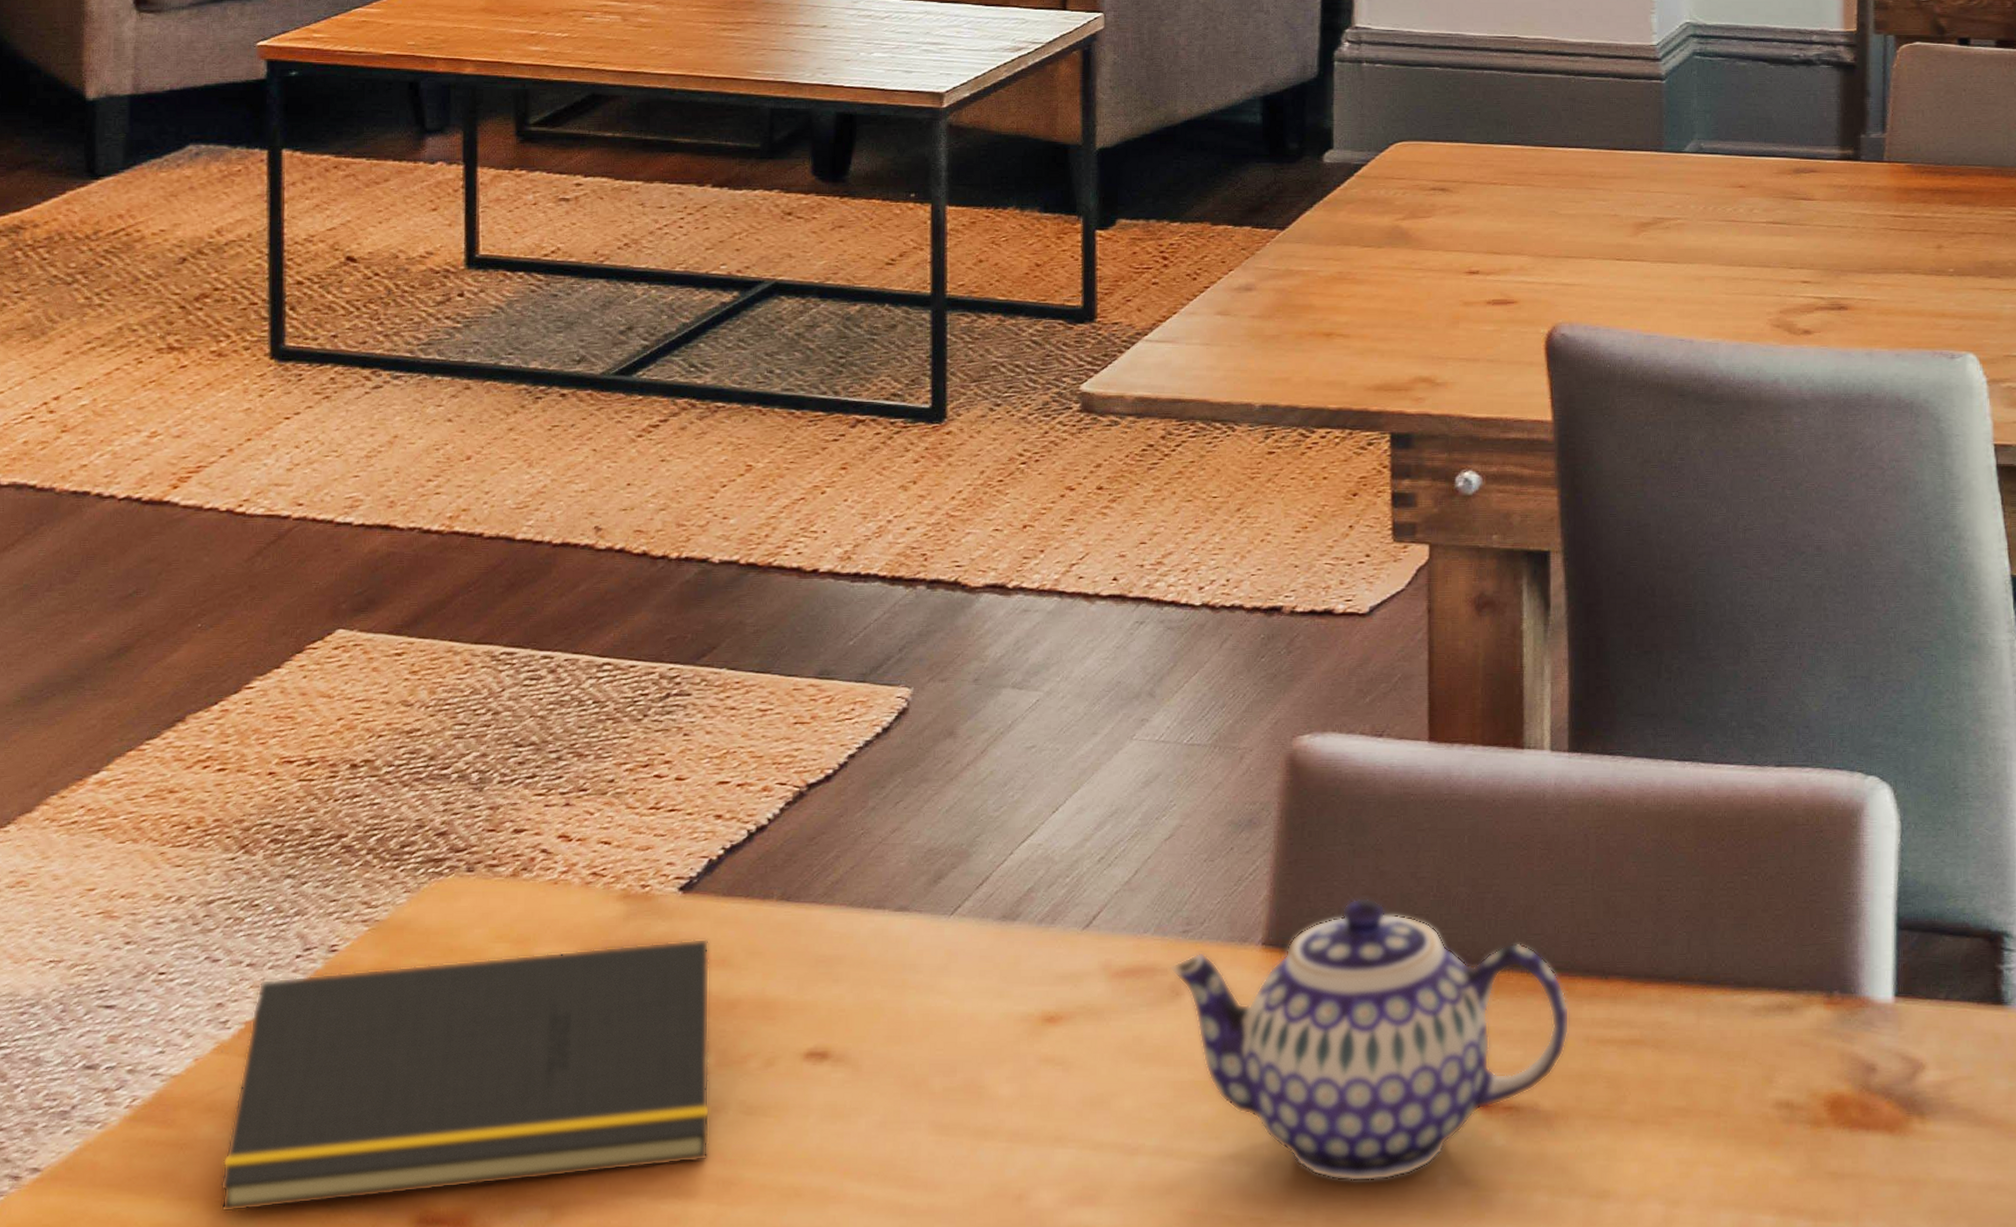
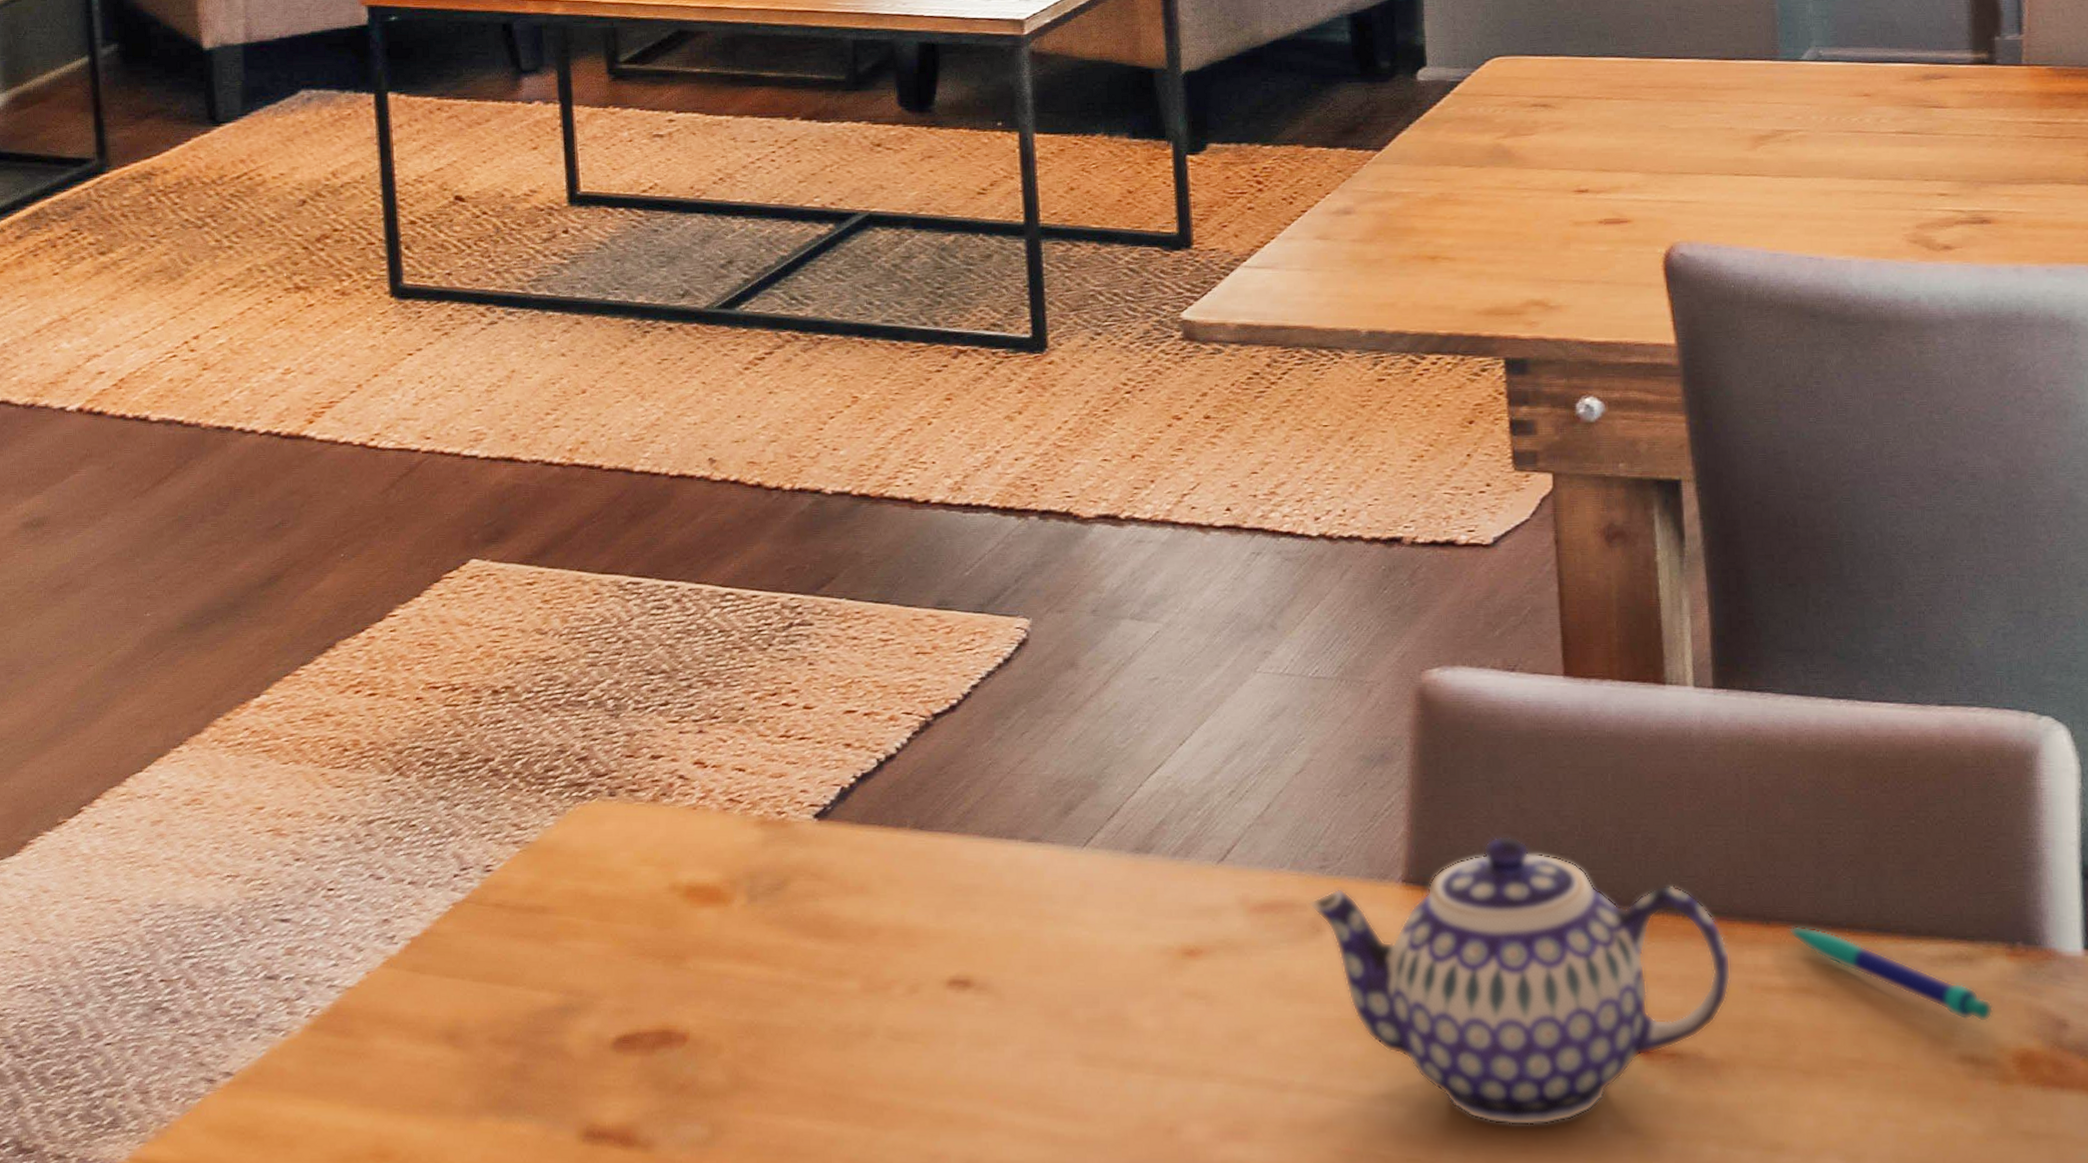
notepad: present [219,938,710,1213] -> none [397,865,860,1121]
pen: none [1625,979,1810,1069] -> present [1788,925,1994,1023]

